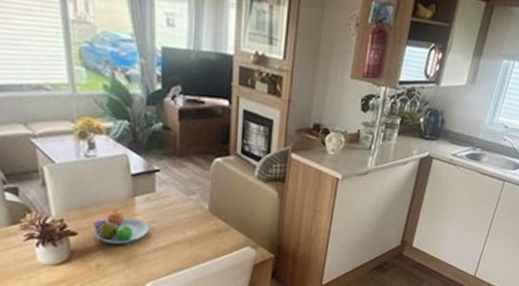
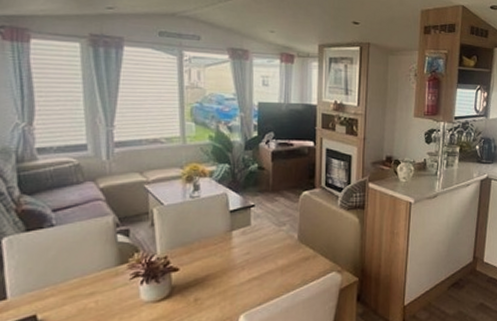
fruit bowl: present [92,211,150,245] -> none [193,245,245,278]

